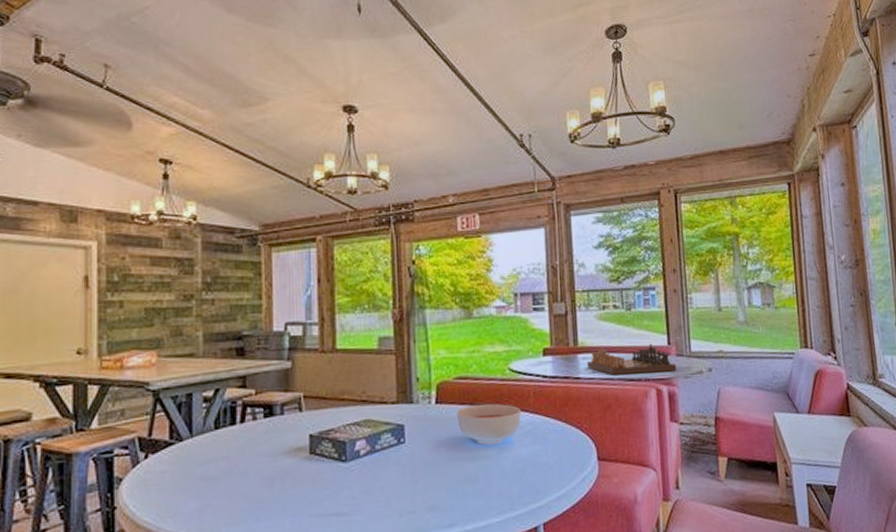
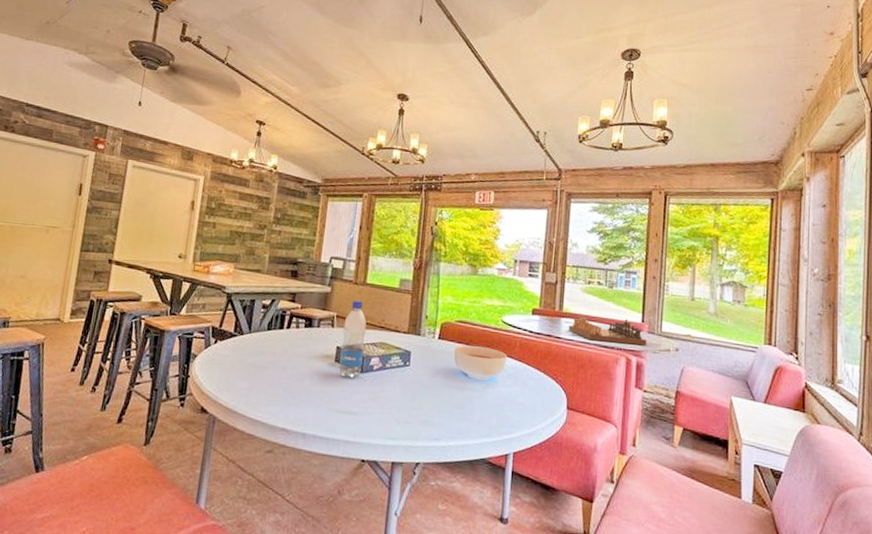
bottle: none [314,372,345,472] -> present [339,300,367,379]

